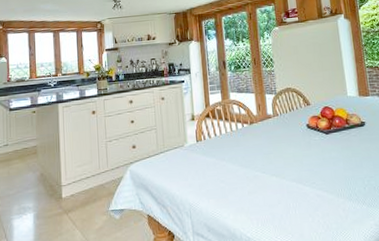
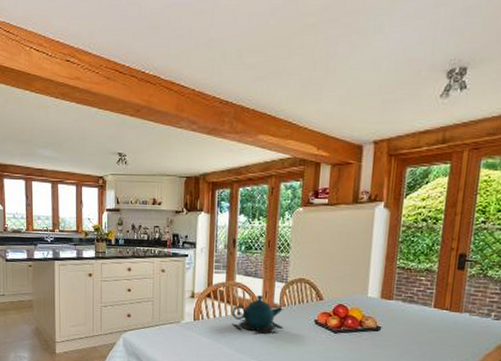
teapot: none [231,109,280,146] -> present [231,295,283,334]

